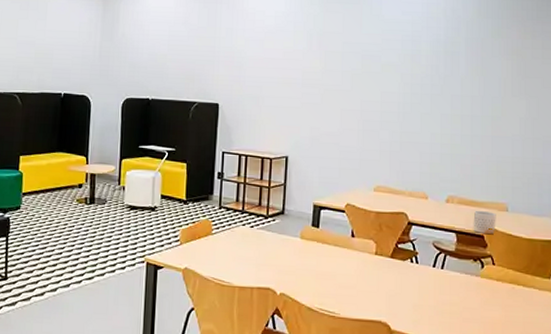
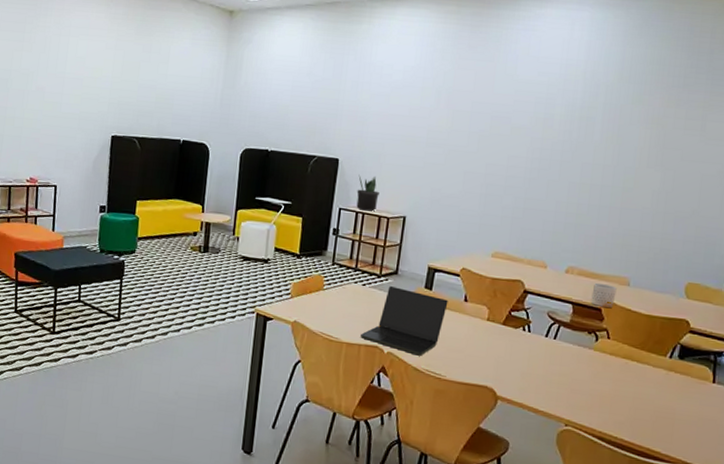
planter: none [238,117,260,153] -> present [356,174,379,212]
laptop: none [252,227,336,295] -> present [360,286,448,356]

